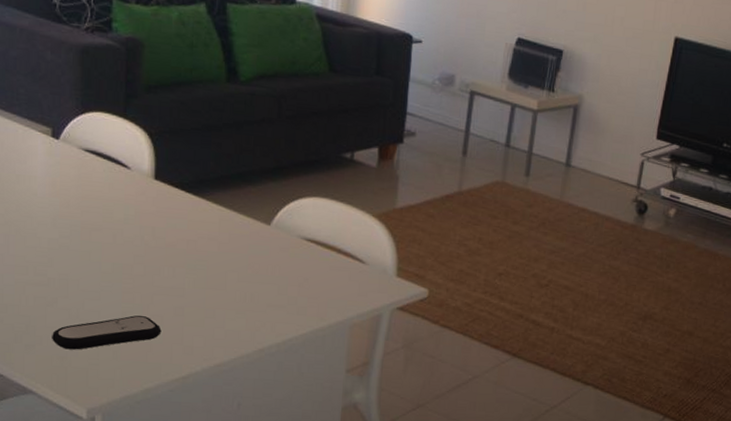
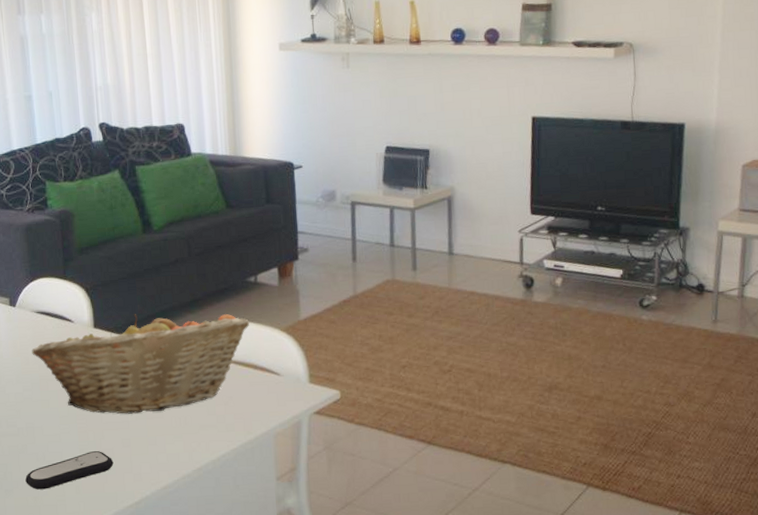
fruit basket: none [74,170,339,284] -> present [32,313,250,414]

